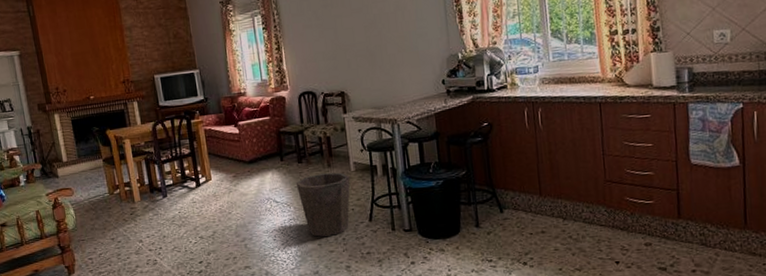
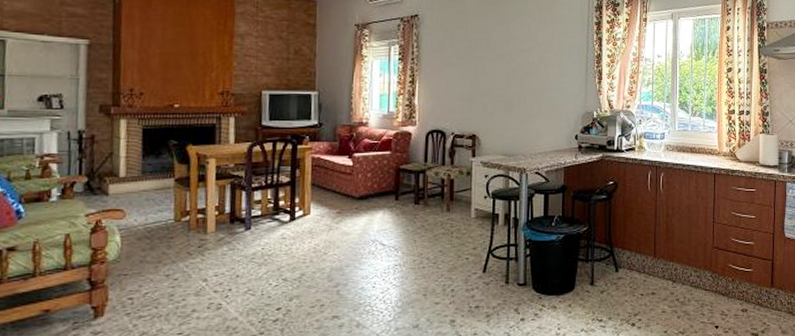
waste bin: present [295,172,351,237] -> none [408,218,469,287]

